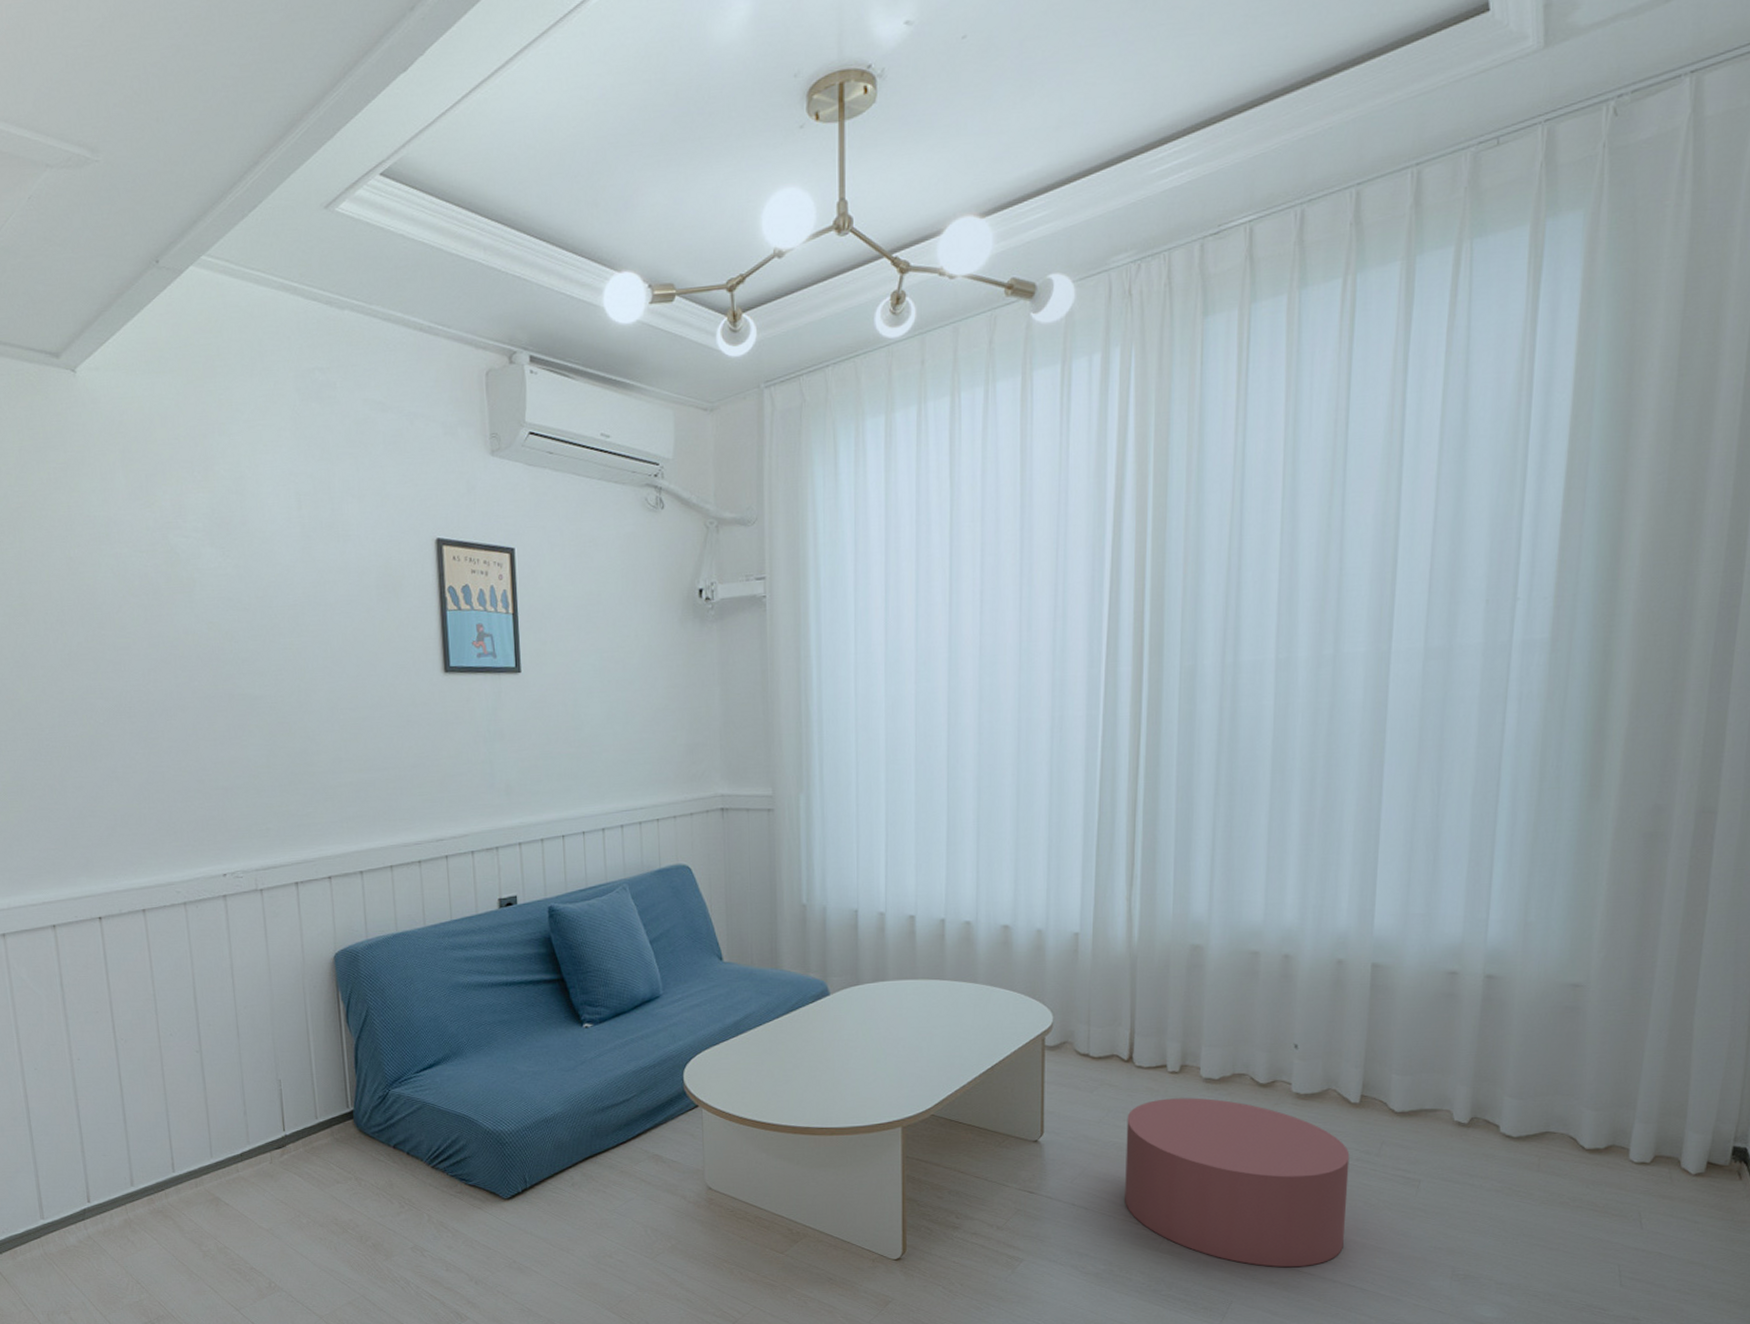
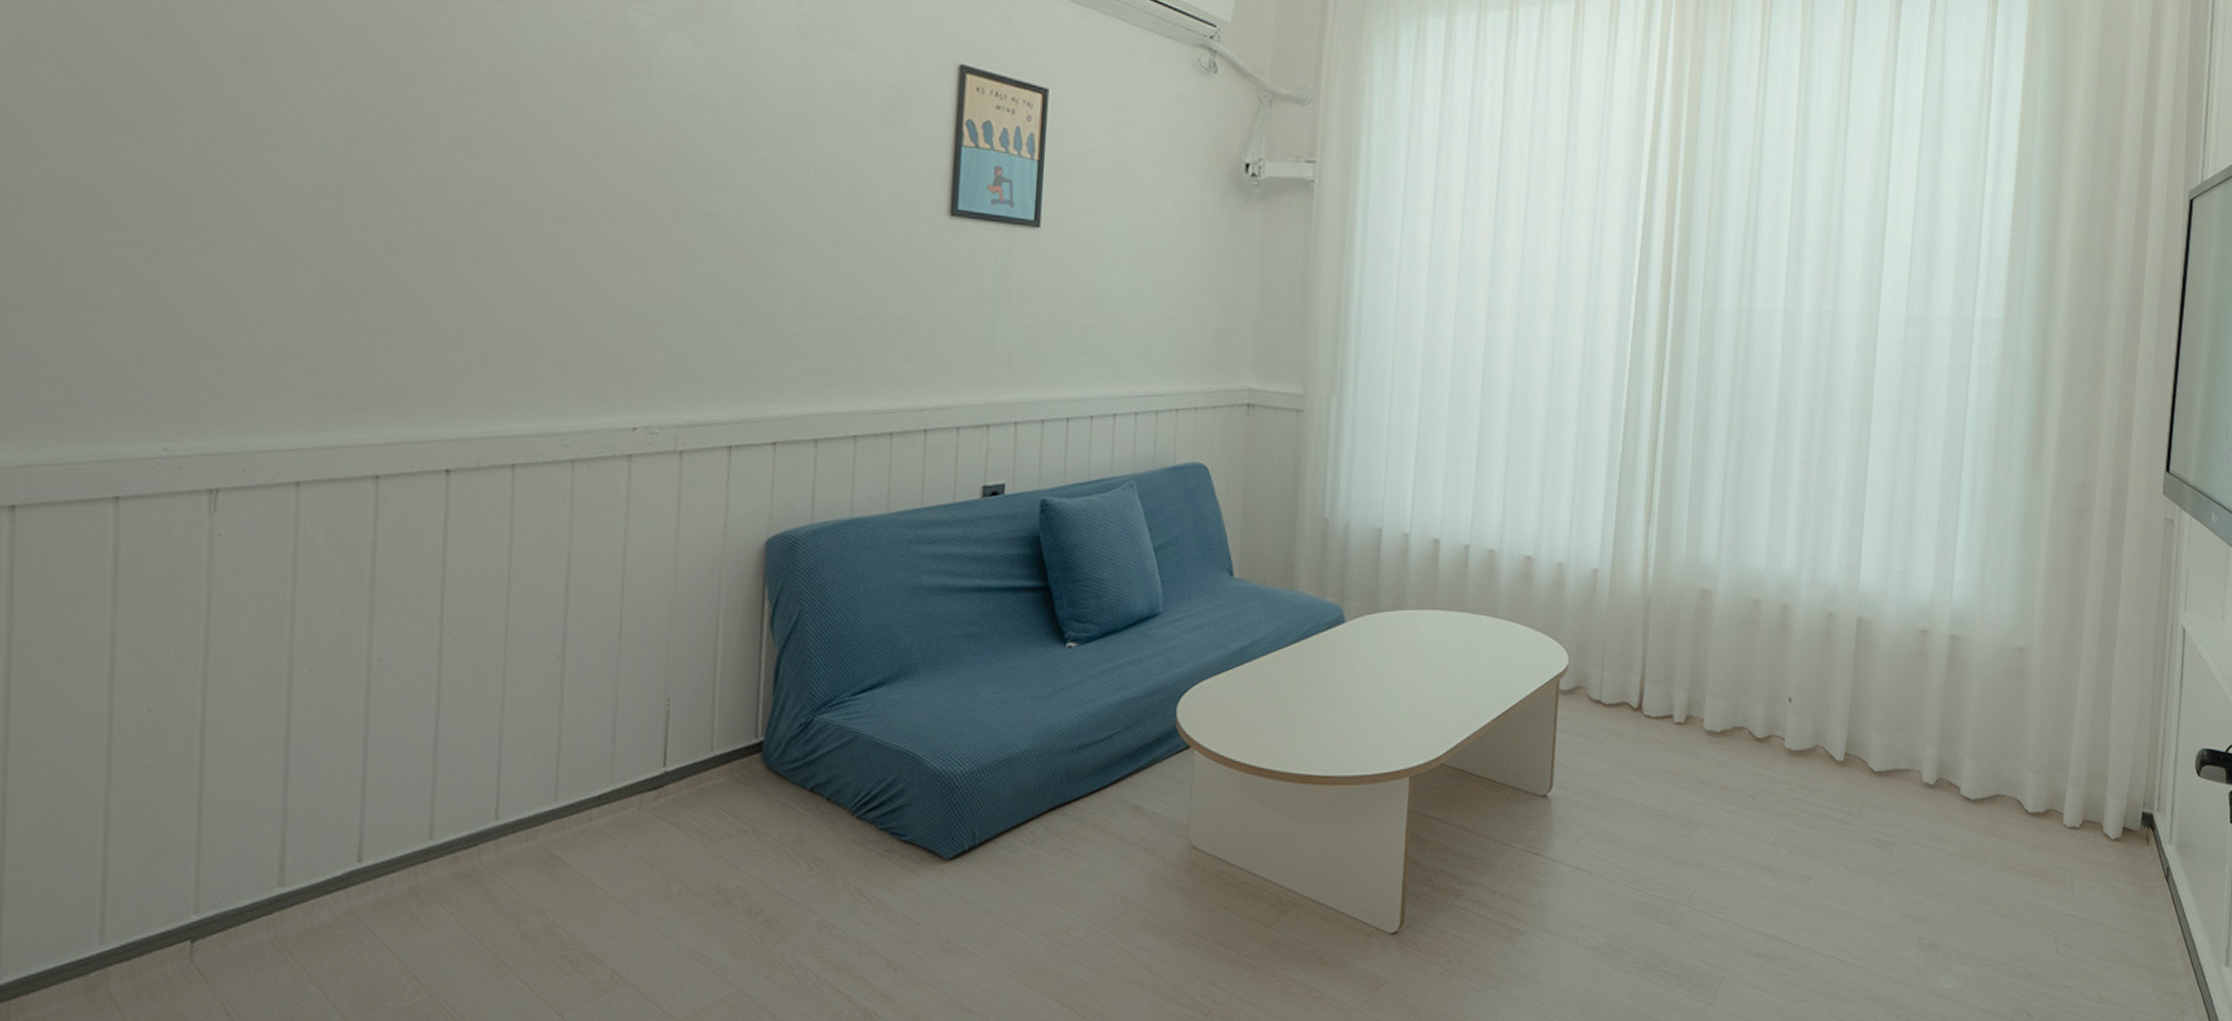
pouf: present [1125,1097,1350,1268] -> none [1627,751,1834,938]

